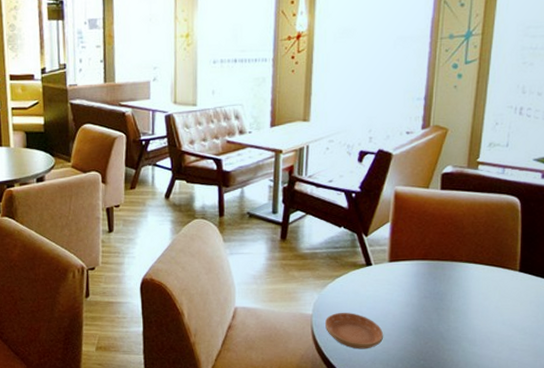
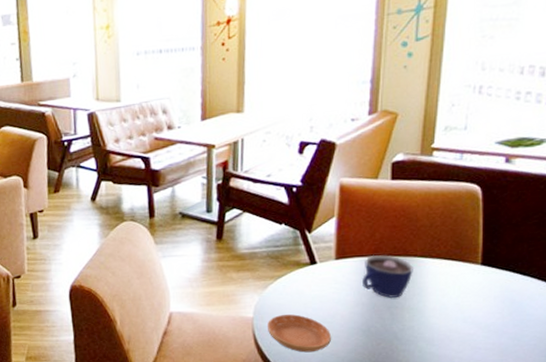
cup: none [413,258,460,301] -> present [362,254,415,299]

